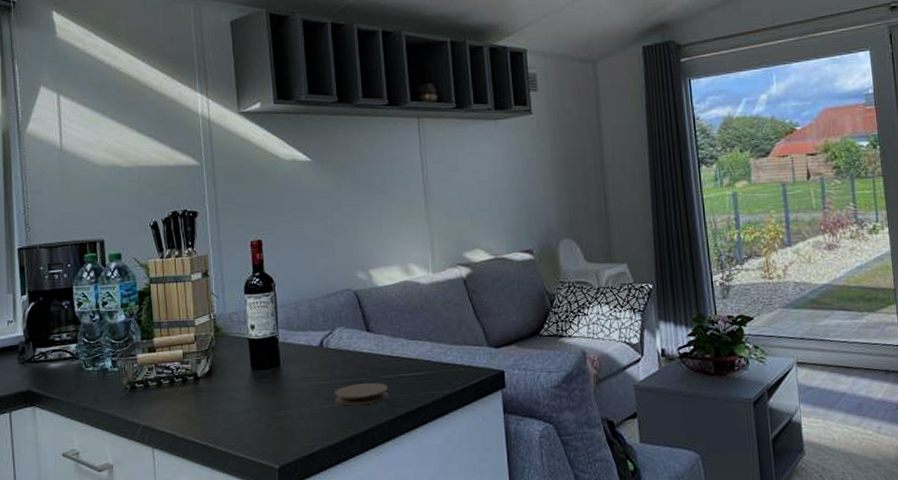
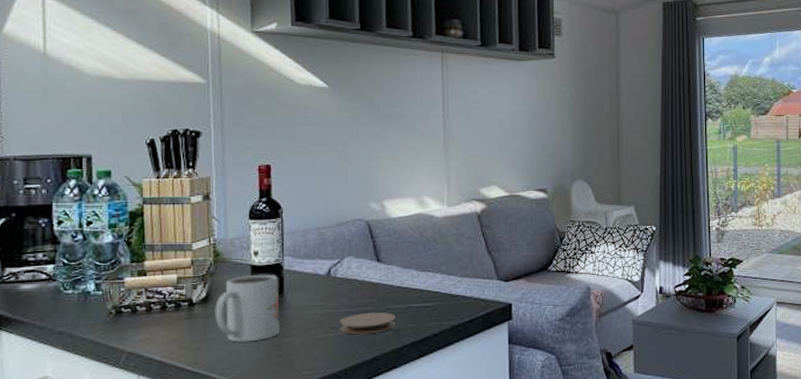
mug: none [218,347,278,415] -> present [215,274,280,343]

